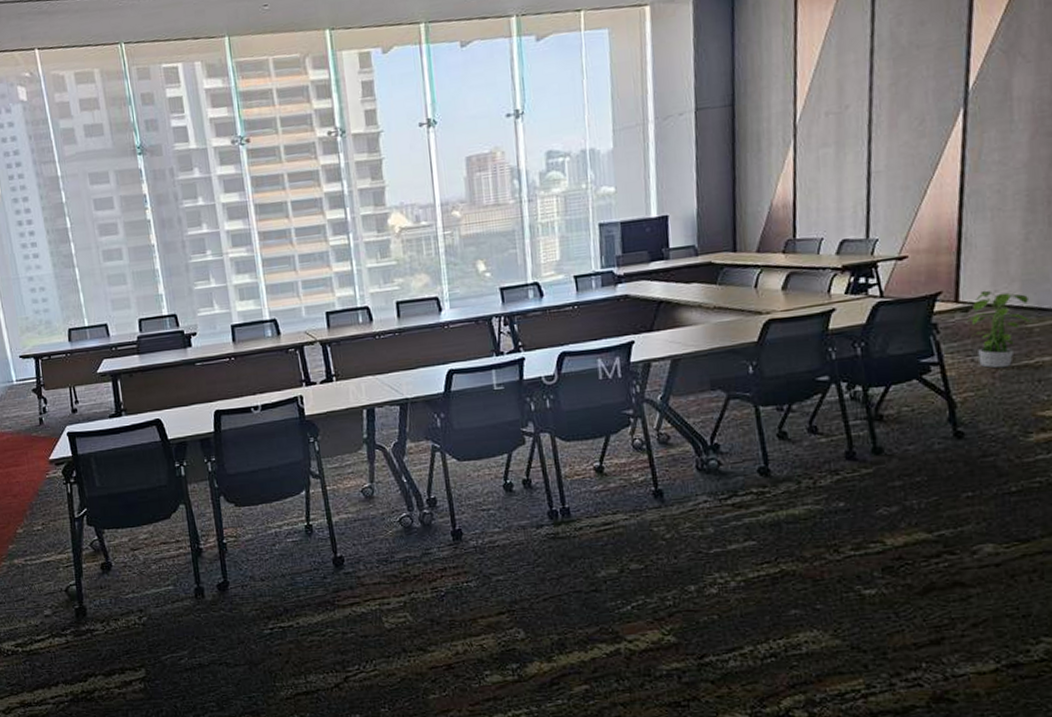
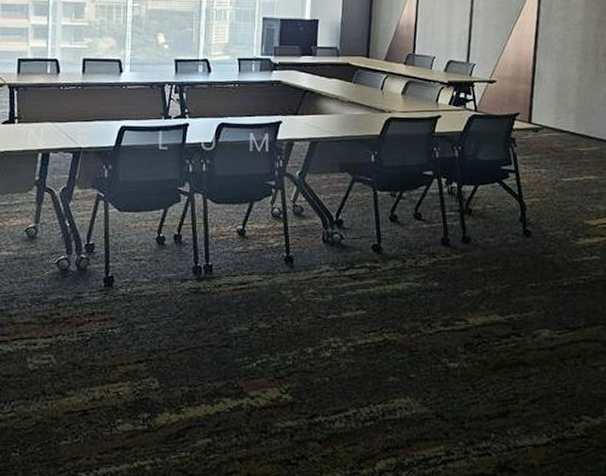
potted plant: present [965,290,1034,369] -> none [535,116,583,181]

